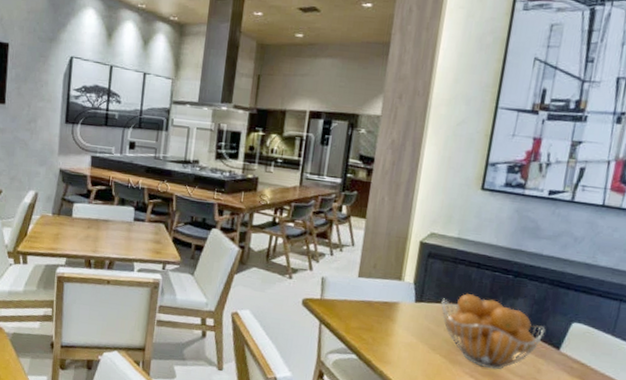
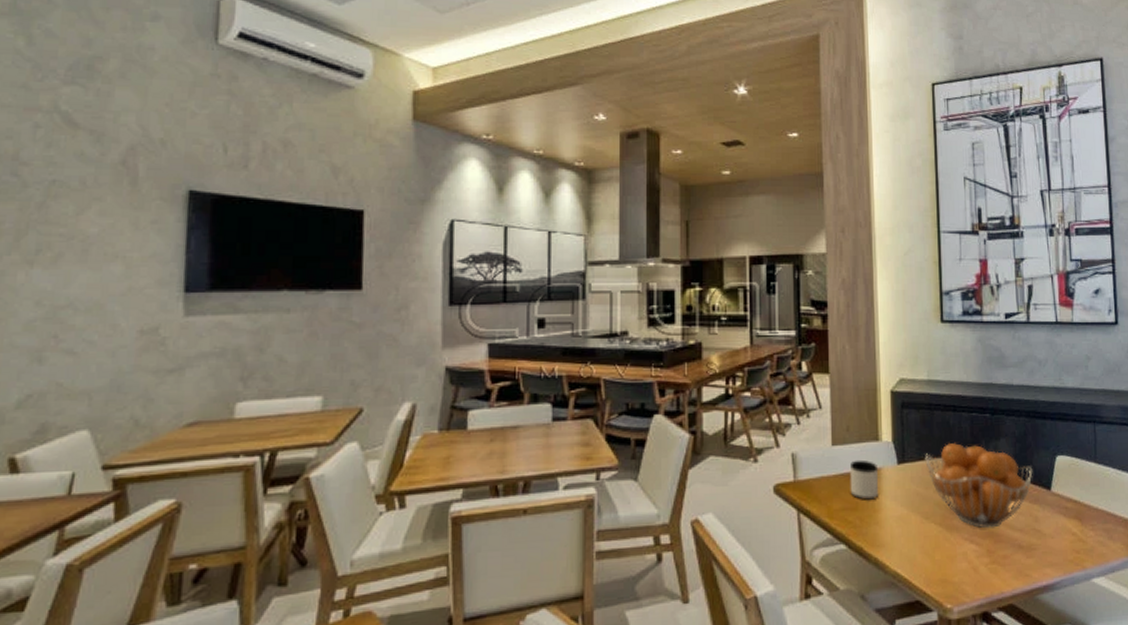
mug: none [368,292,396,326] -> present [849,459,878,500]

